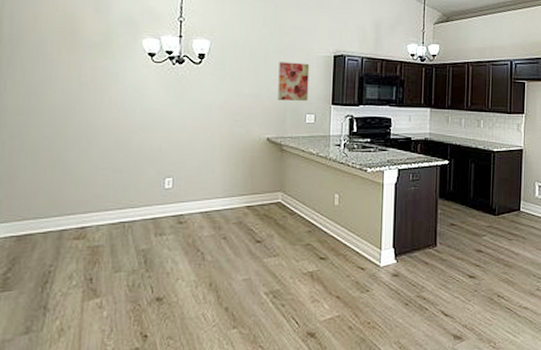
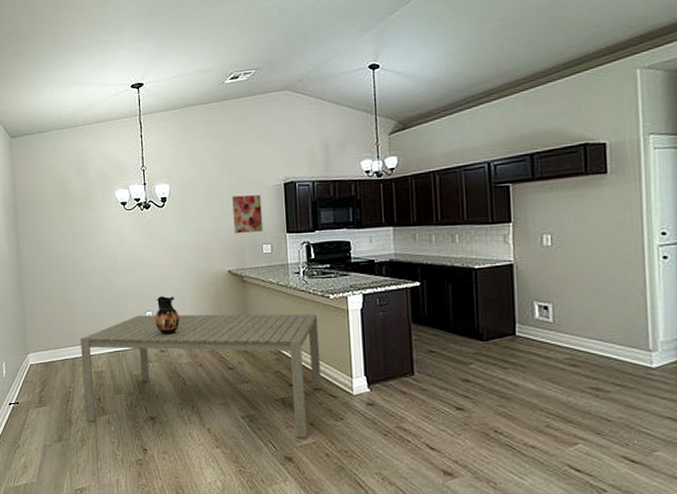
dining table: none [68,181,354,312] -> present [80,313,322,438]
ceramic jug: none [175,161,206,206] -> present [155,296,180,336]

